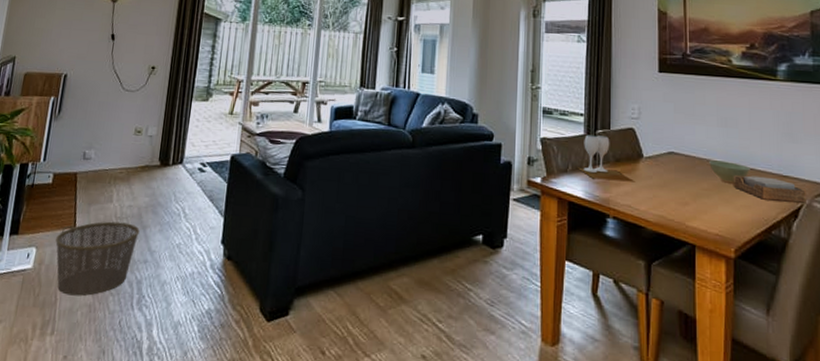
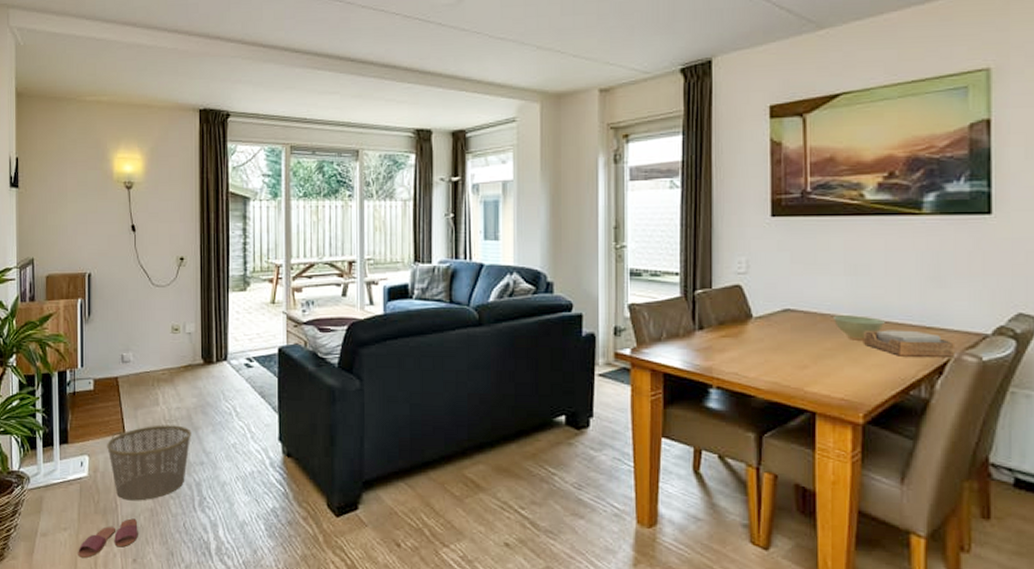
slippers: none [9,313,74,352] -> present [78,518,138,558]
wineglass: present [578,134,635,182] -> none [674,296,743,347]

